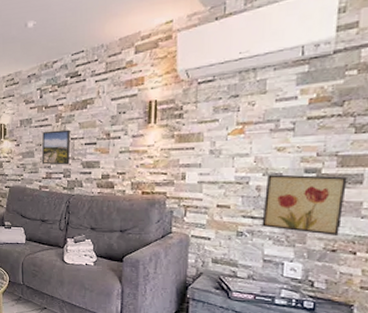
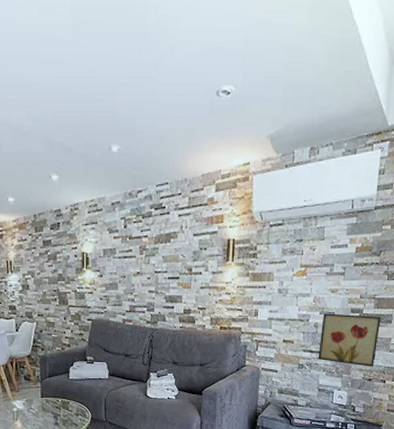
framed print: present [42,130,71,165] -> none [126,262,155,299]

